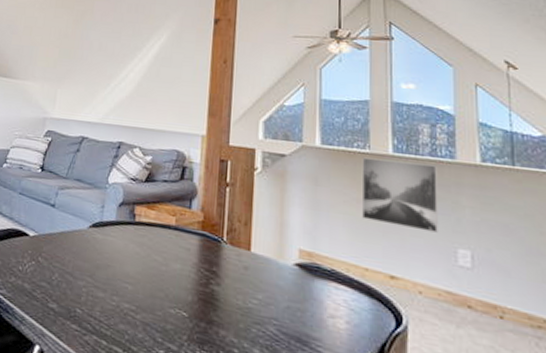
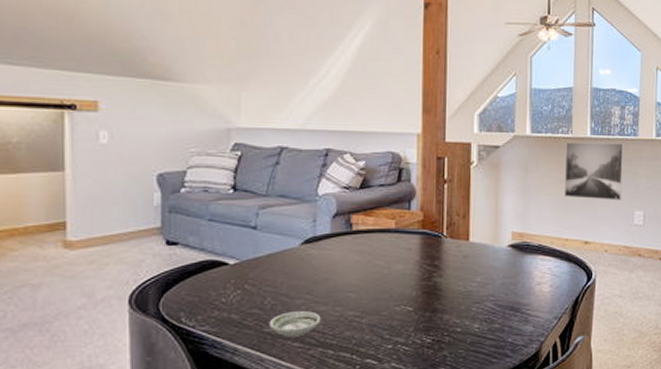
saucer: none [53,291,99,319] -> present [269,310,321,337]

